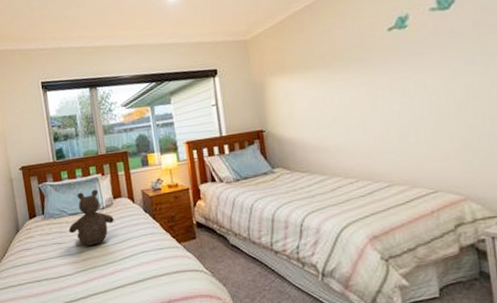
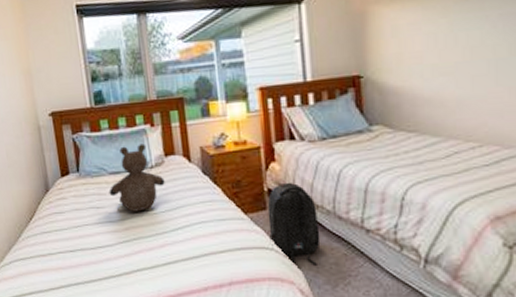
backpack: none [196,216,240,284] -> present [267,183,321,266]

